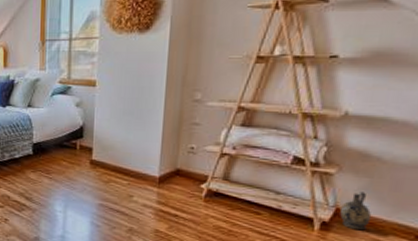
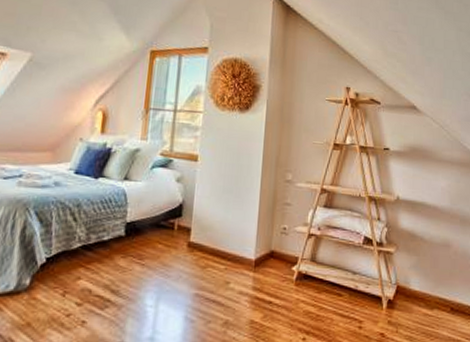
ceramic jug: present [340,191,372,231] -> none [400,269,422,306]

